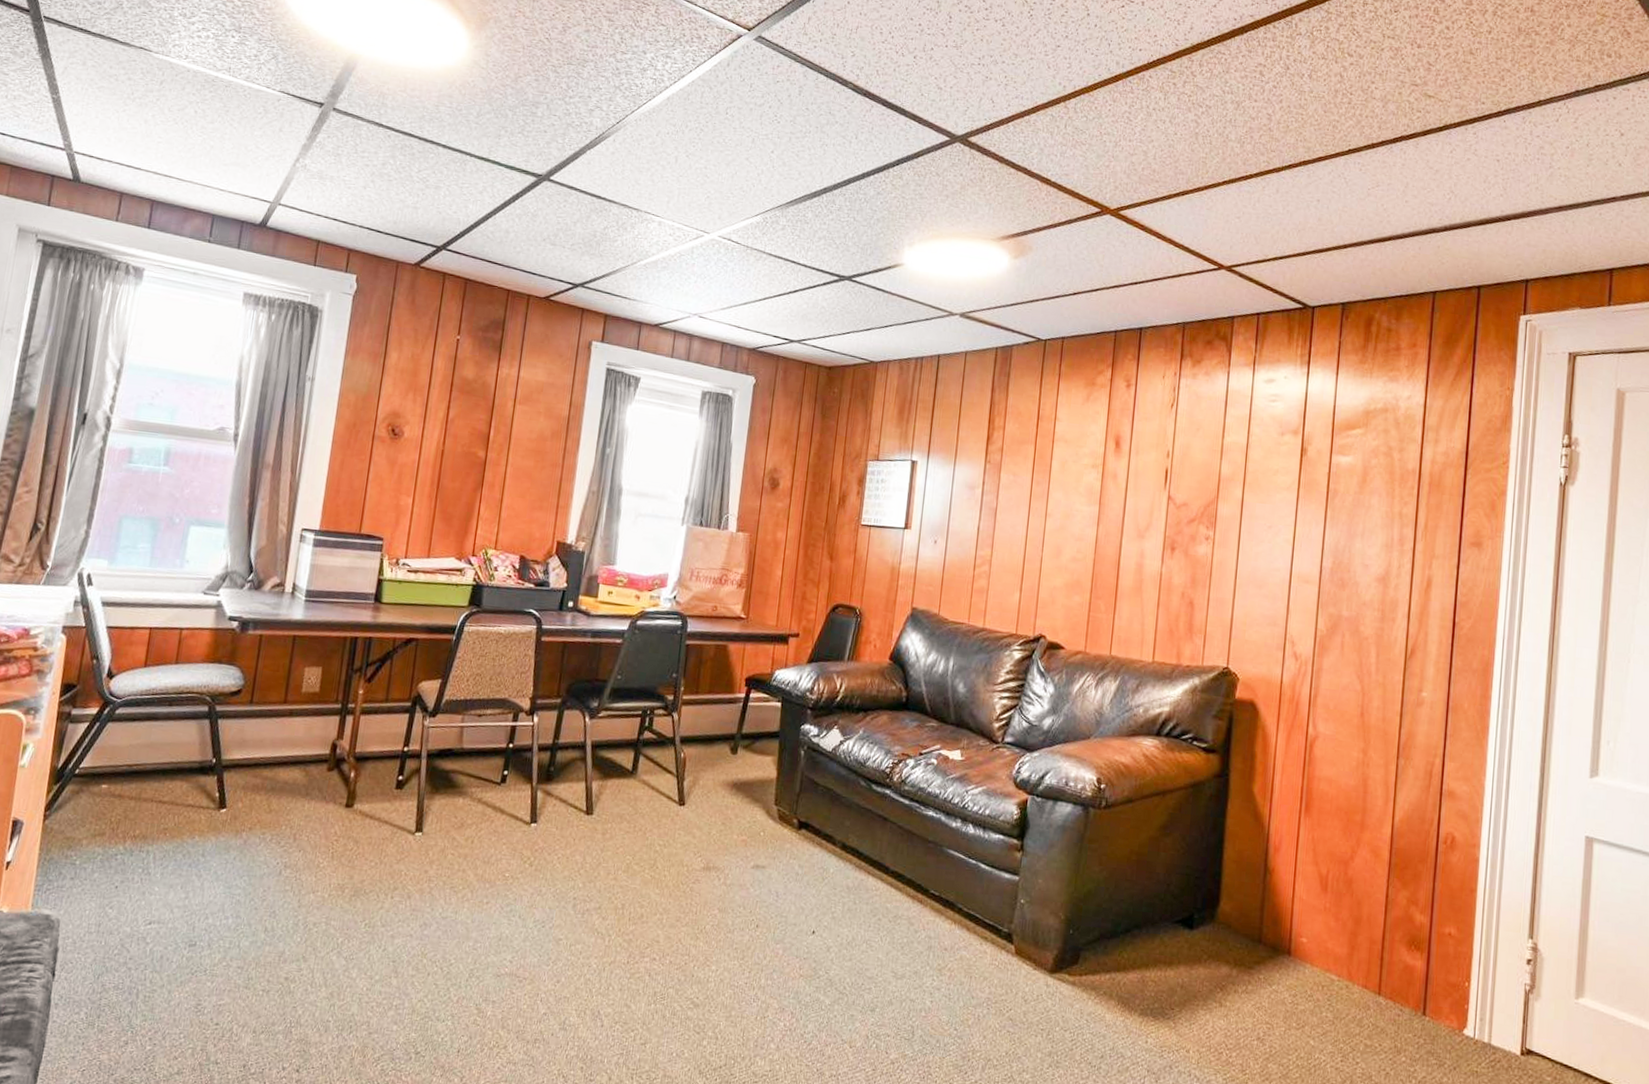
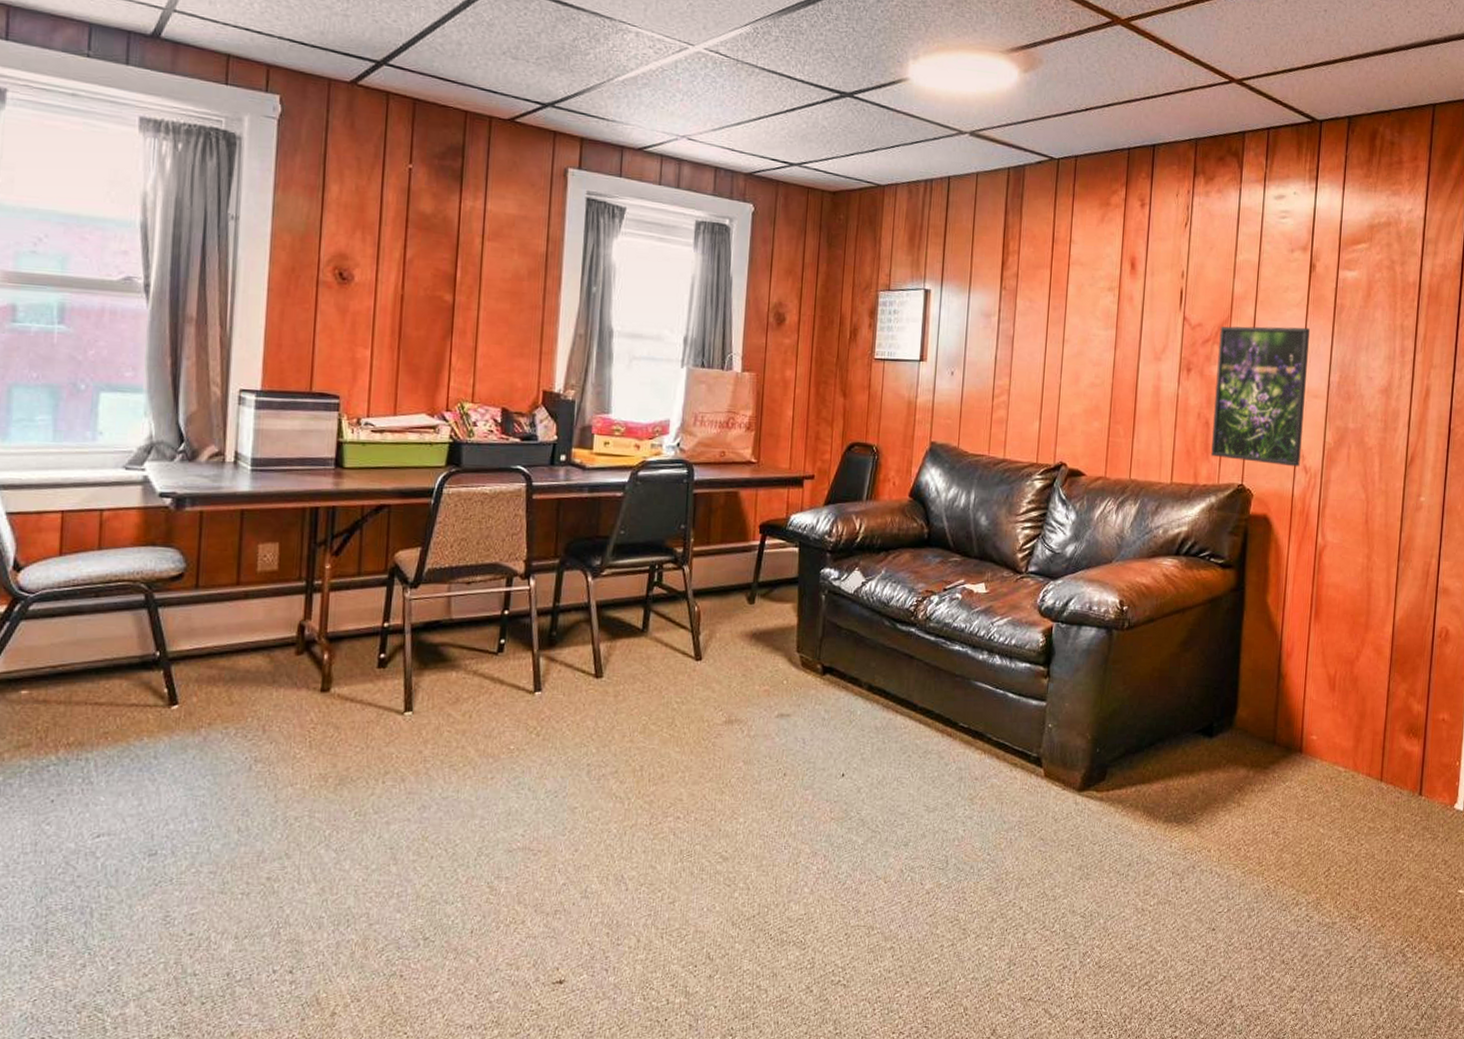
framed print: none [1195,506,1301,653] -> present [1211,326,1310,467]

